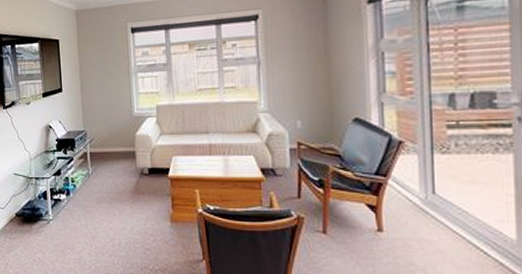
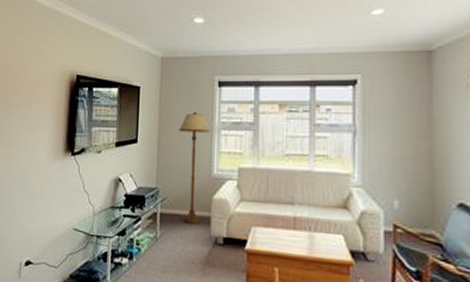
floor lamp: none [99,58,127,159] -> present [179,112,210,224]

